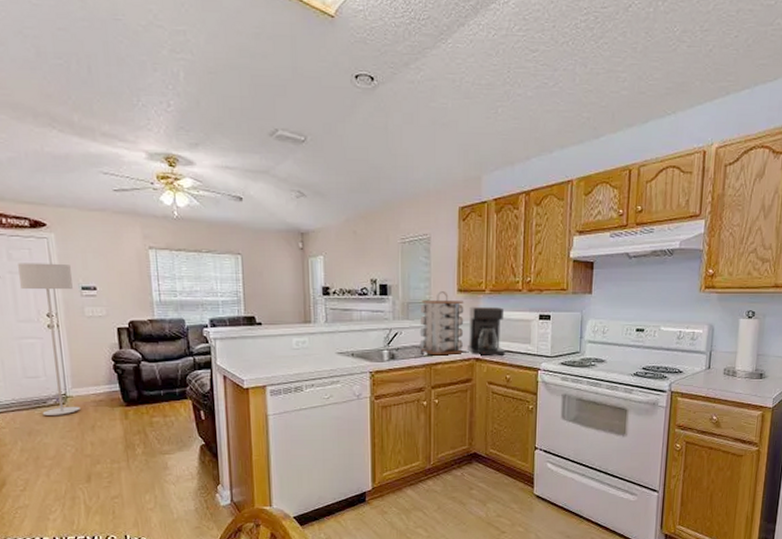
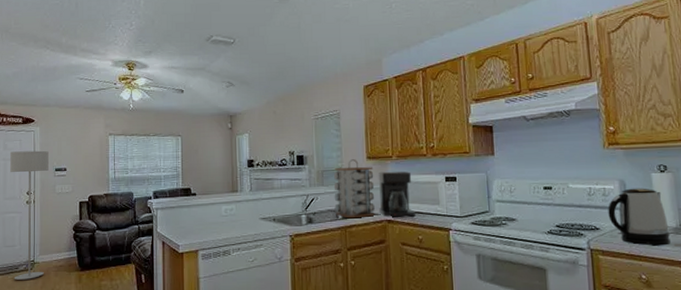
kettle: none [693,333,746,389] -> present [608,188,671,246]

